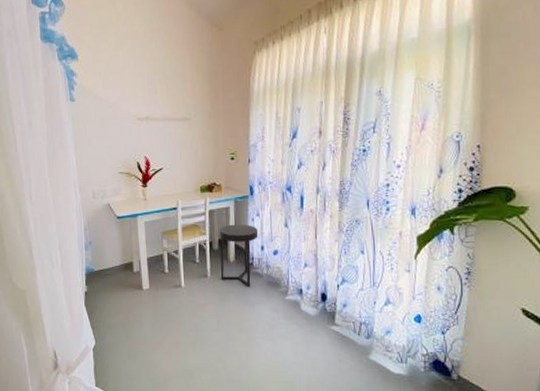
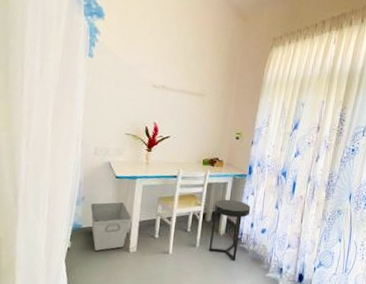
storage bin: none [99,242,139,291] -> present [91,202,131,251]

